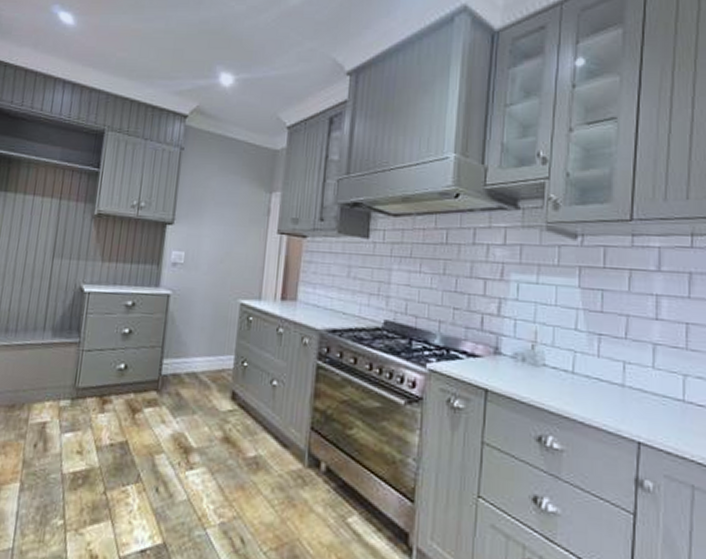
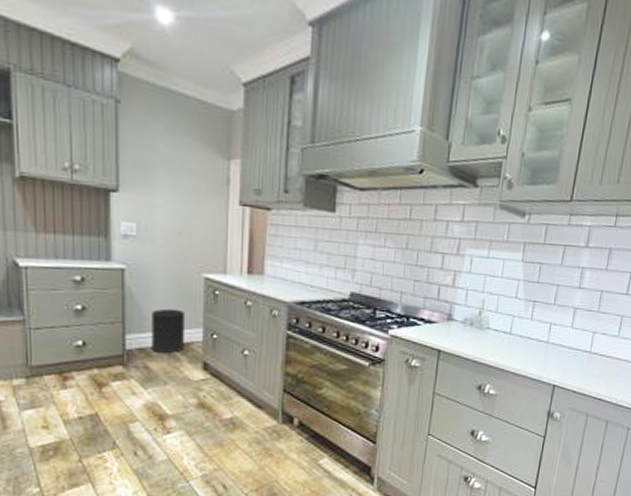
trash can: none [185,333,220,381] -> present [152,308,186,354]

